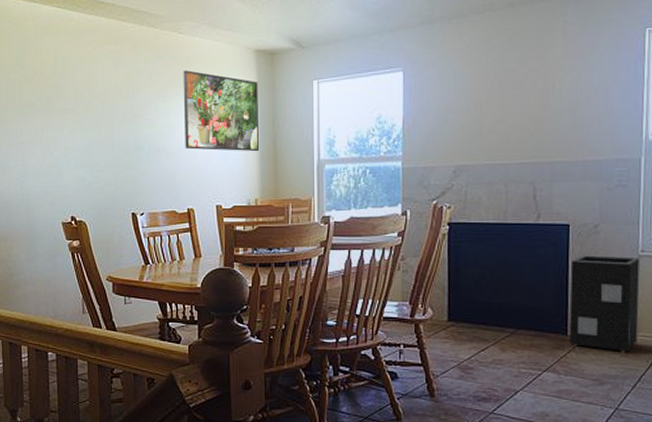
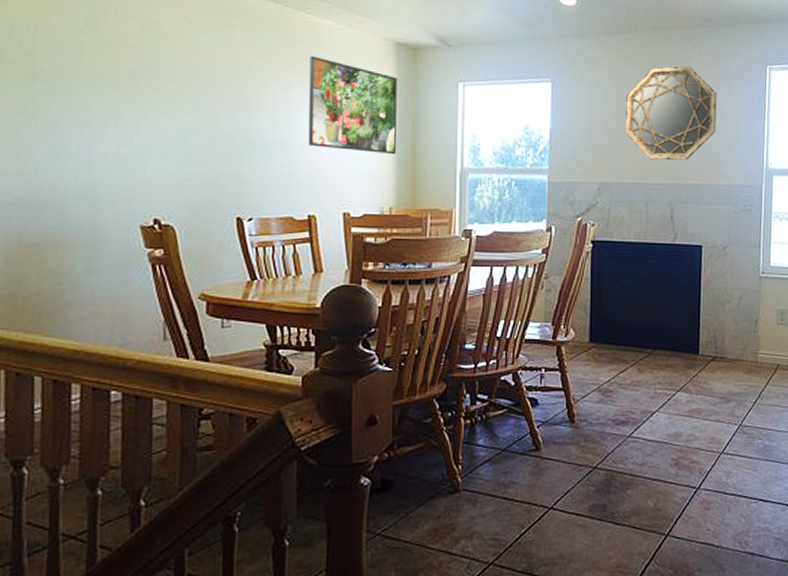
home mirror: none [481,39,585,140] -> present [625,66,717,161]
speaker: present [569,255,640,353] -> none [700,276,760,371]

